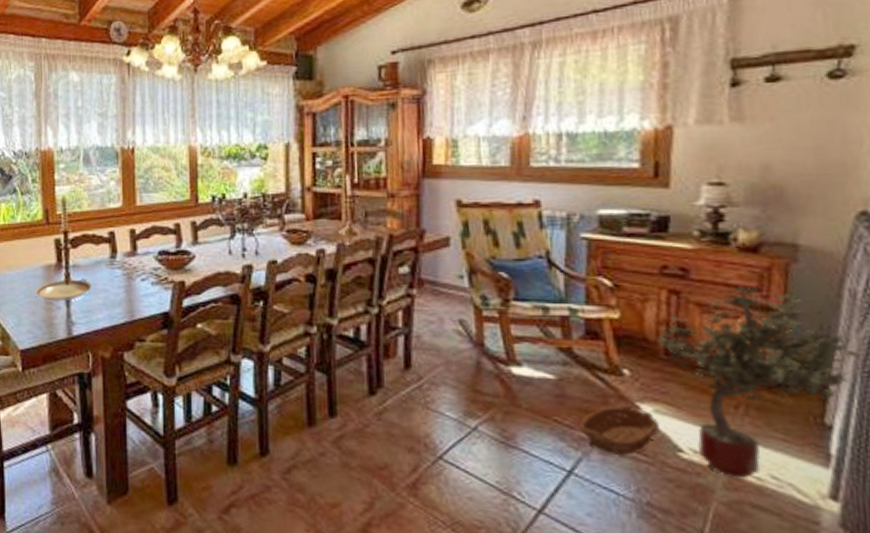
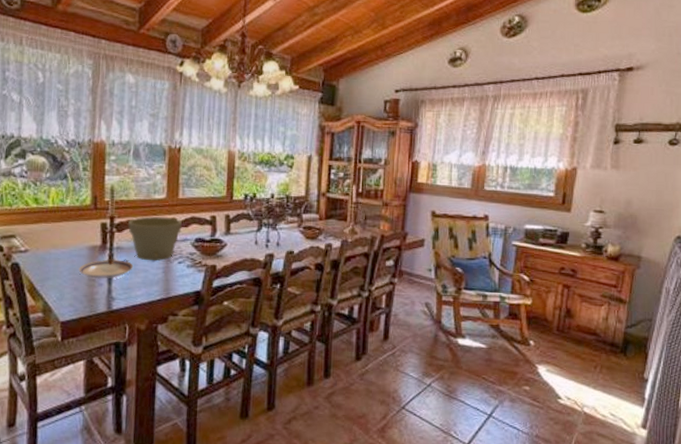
flower pot: none [82,227,142,278] -> present [127,216,182,261]
basket: present [579,405,660,455] -> none [499,366,549,402]
potted tree: present [655,286,860,479] -> none [552,283,667,416]

